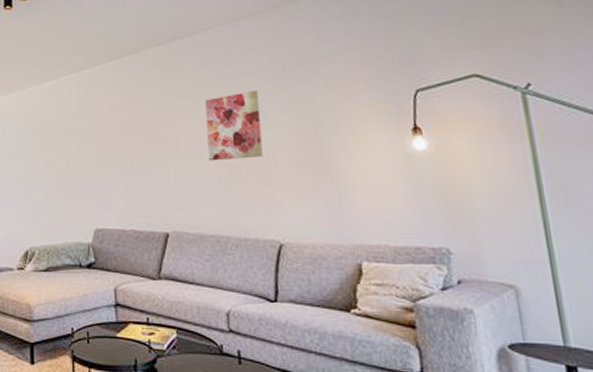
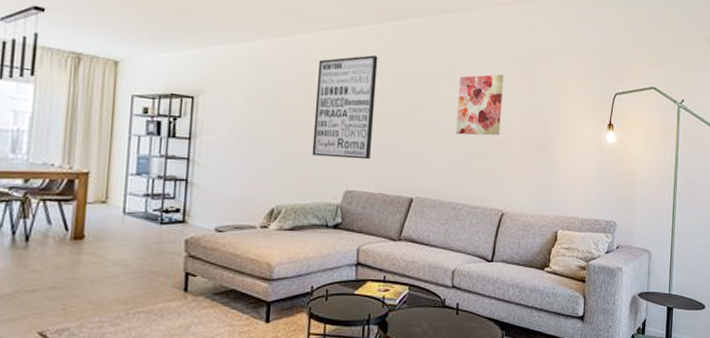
wall art: none [55,93,117,197] -> present [312,55,378,160]

